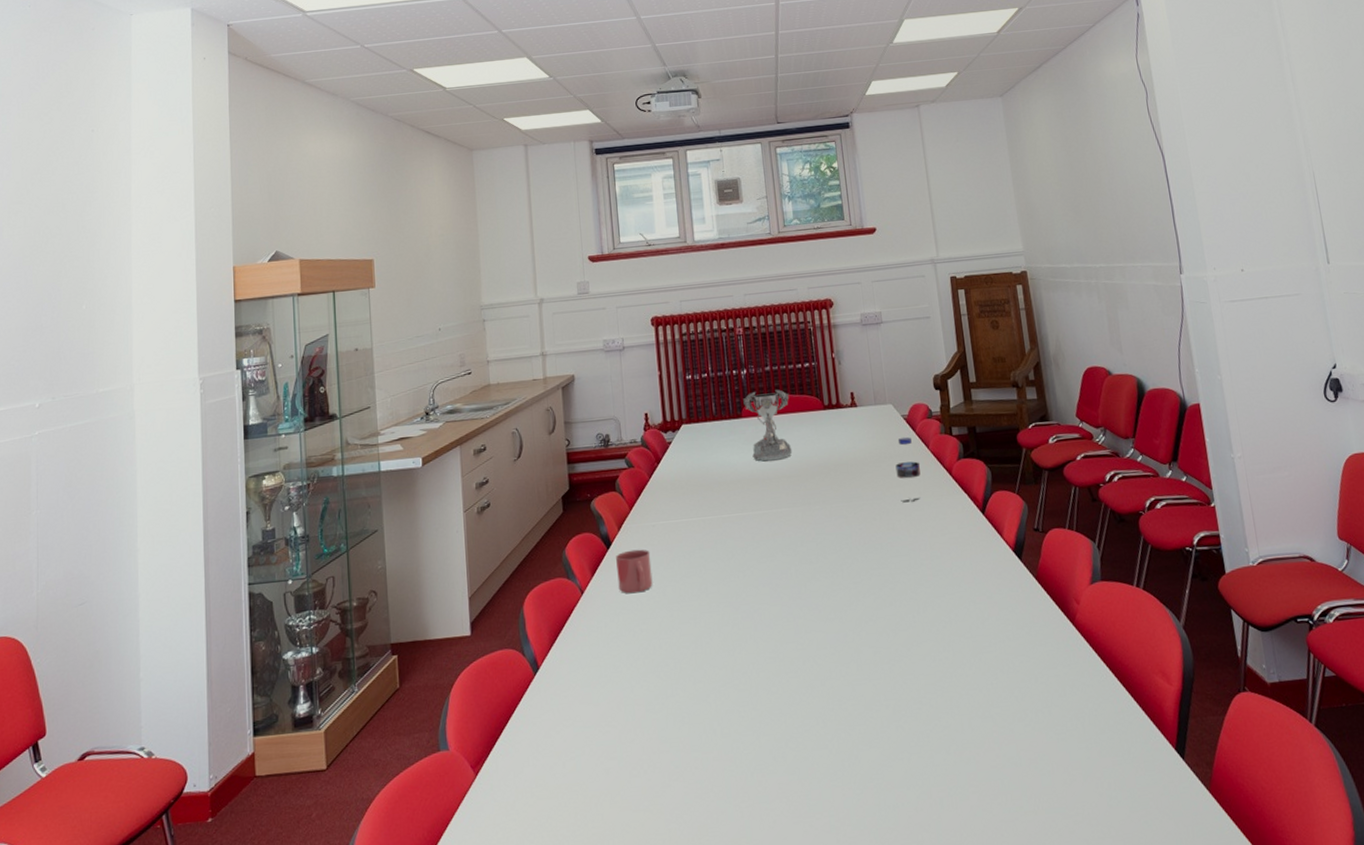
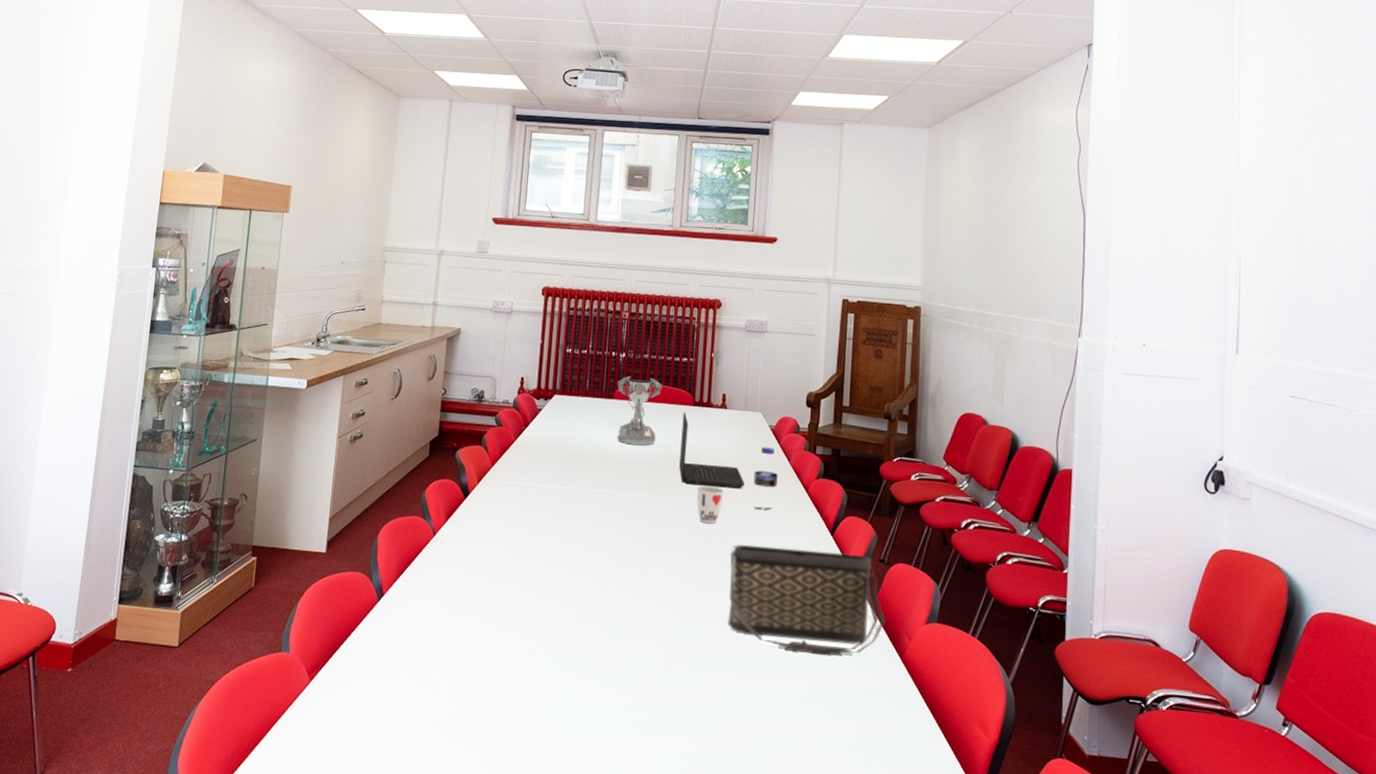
cup: present [616,549,653,594] -> none [469,503,504,545]
laptop: none [814,417,888,490] -> present [679,412,745,489]
cup: none [841,487,870,527] -> present [696,486,724,524]
handbag: none [886,527,1052,639] -> present [728,544,886,655]

